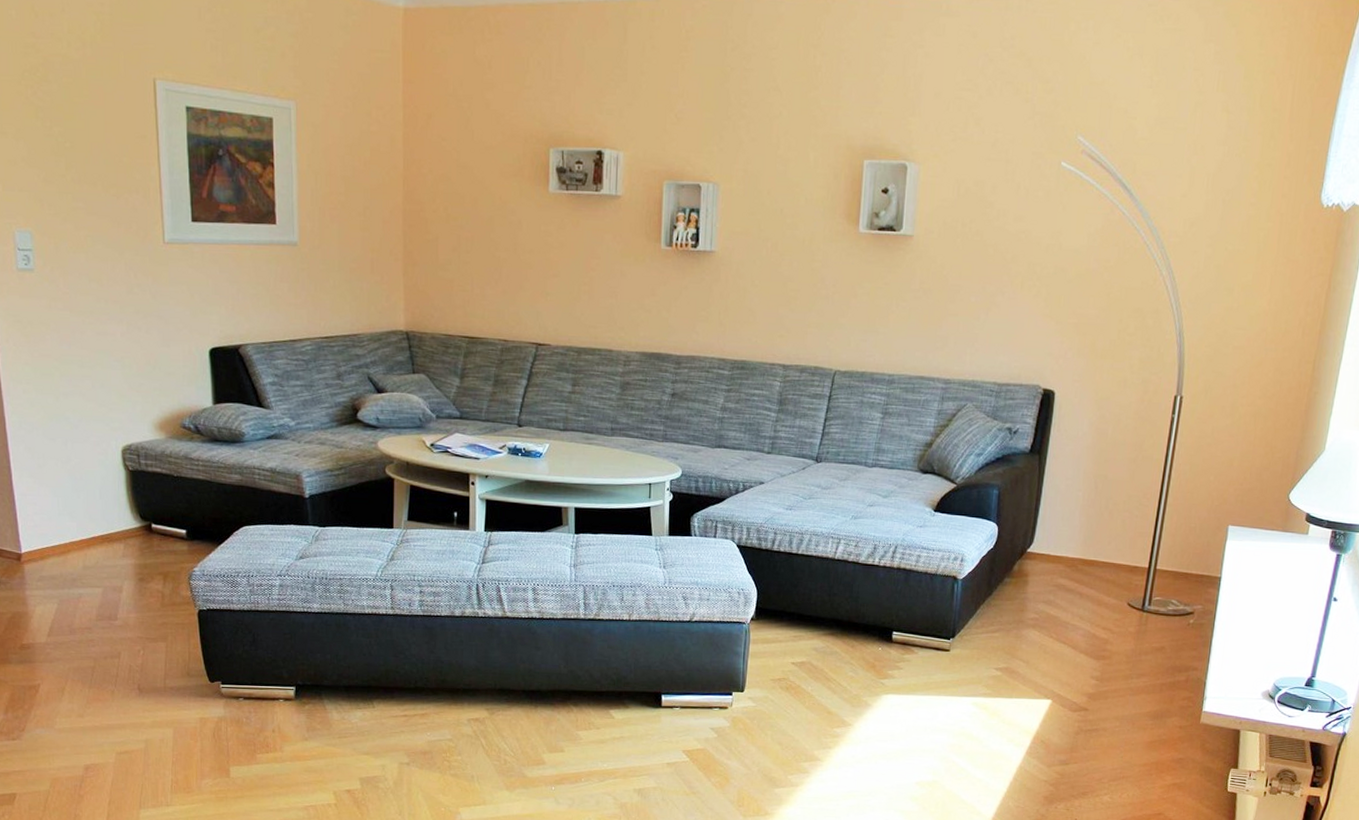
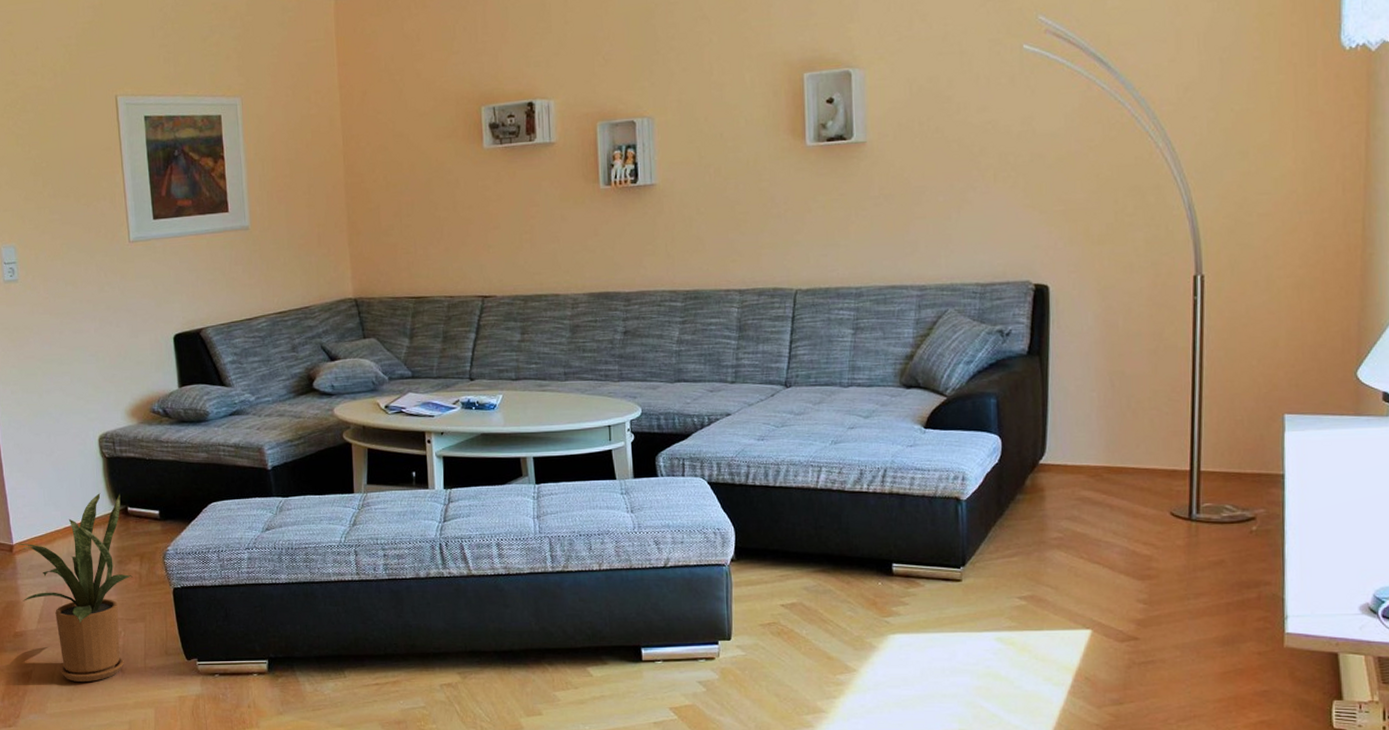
house plant: none [24,507,154,699] -> present [15,493,133,682]

